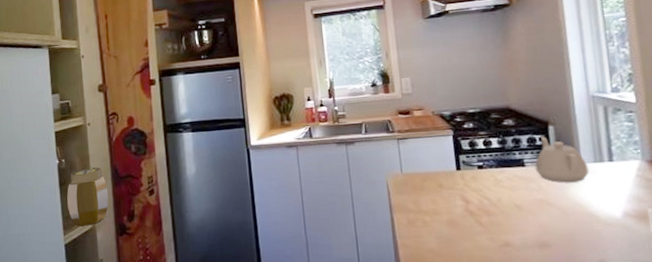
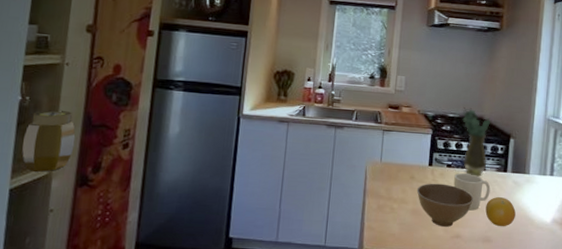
bowl: none [448,188,519,236] -> present [416,183,475,227]
vase: none [483,99,525,175] -> present [462,107,491,177]
mug: none [489,172,537,214] -> present [453,173,491,211]
teapot: present [534,136,589,183] -> none [493,147,534,190]
fruit: none [534,193,574,229] -> present [485,196,516,227]

